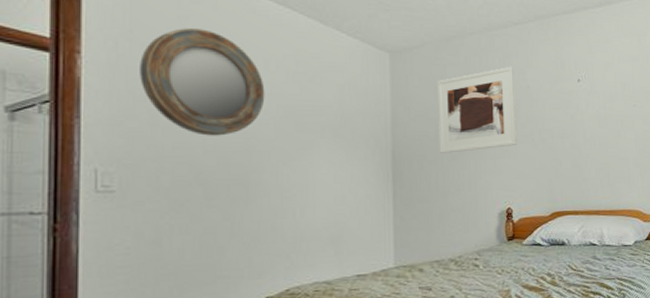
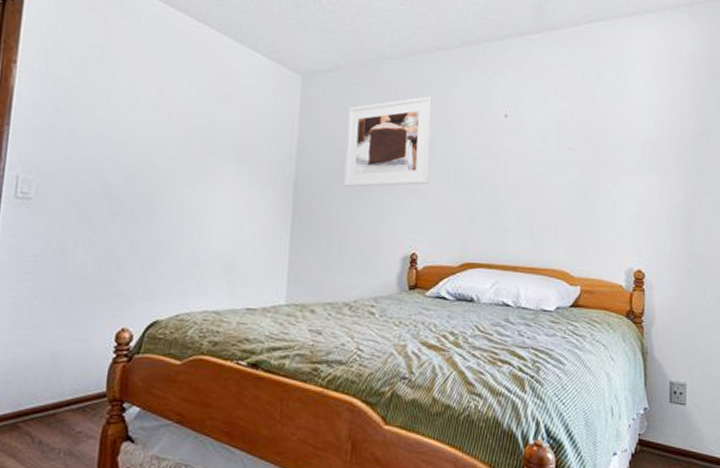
home mirror: present [140,28,265,136] -> none [64,42,177,152]

